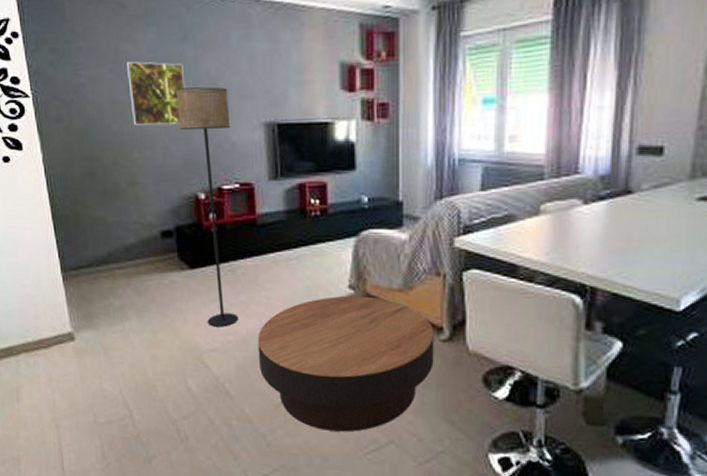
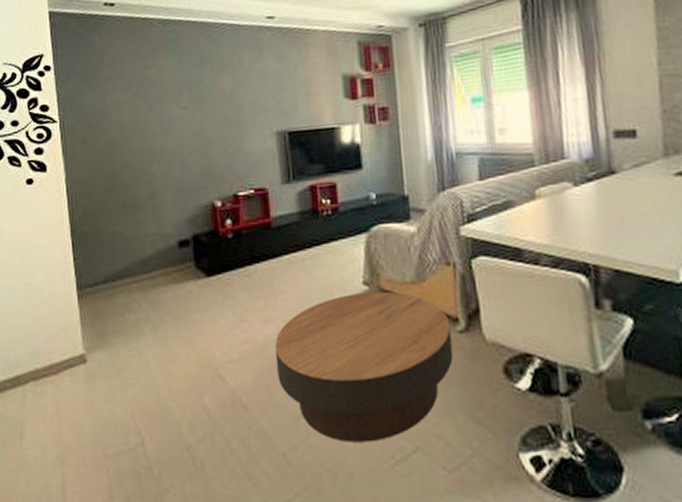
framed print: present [127,61,187,125] -> none [150,84,204,142]
floor lamp: present [176,87,239,327] -> none [194,103,255,336]

